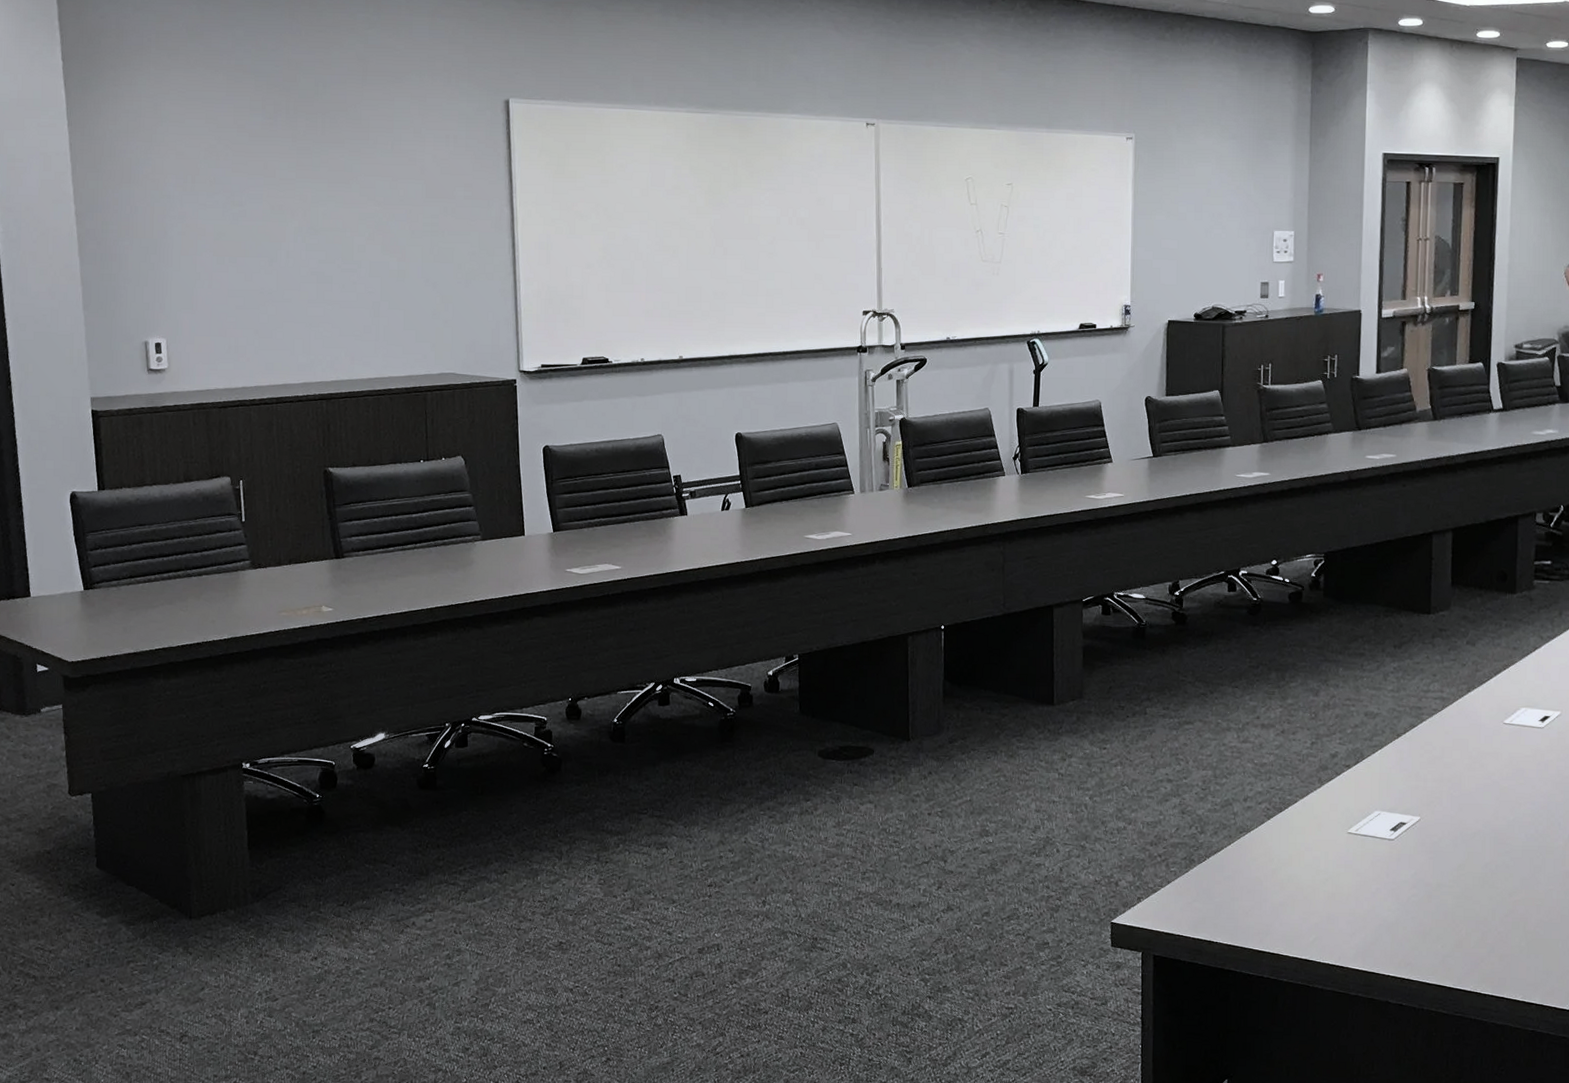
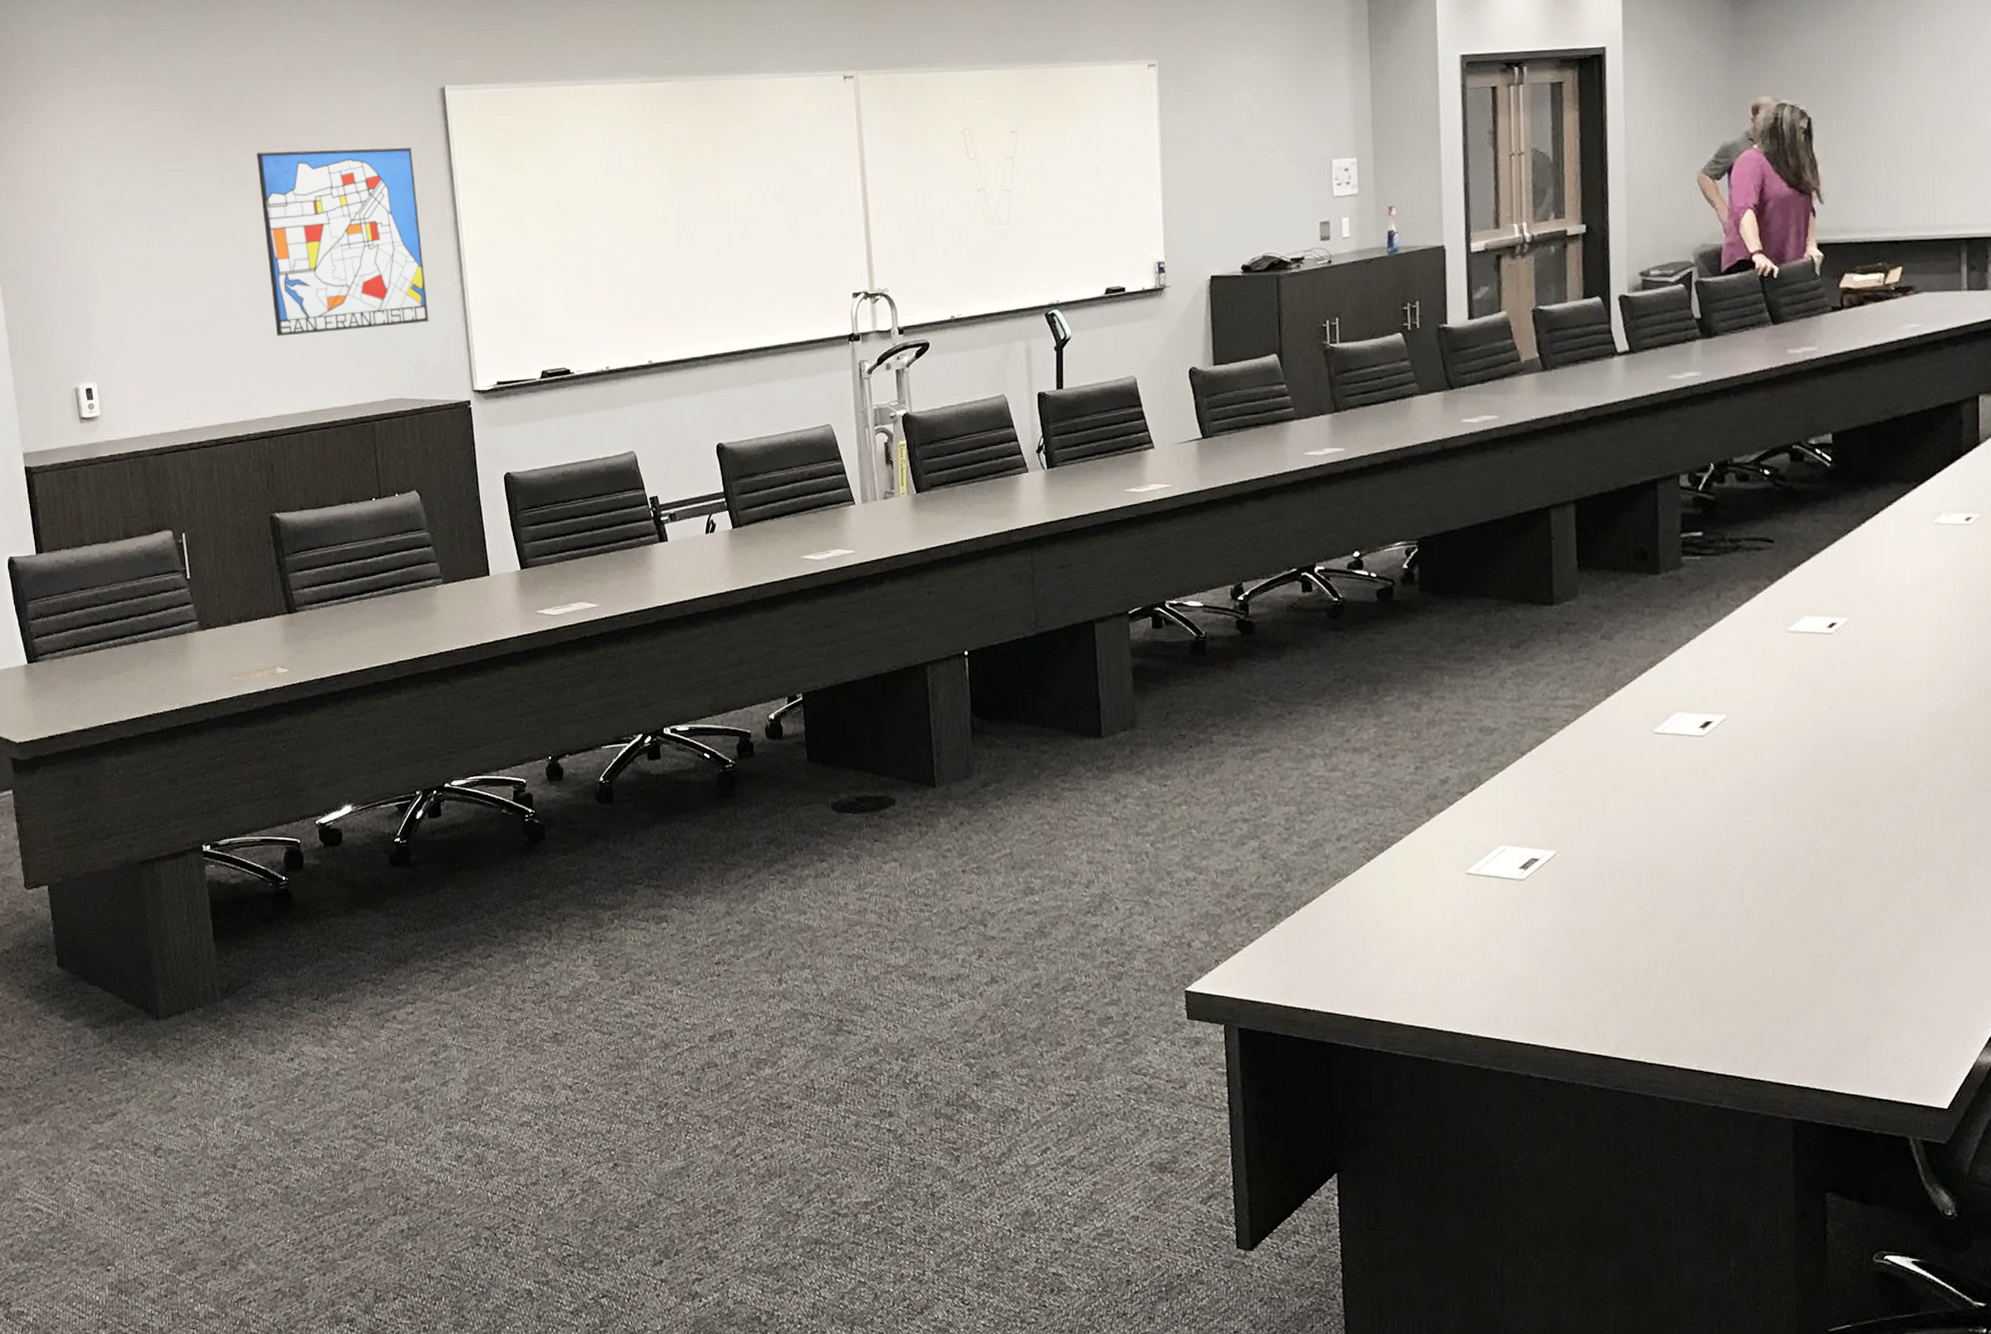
wall art: none [330,142,483,310] -> present [257,147,429,337]

